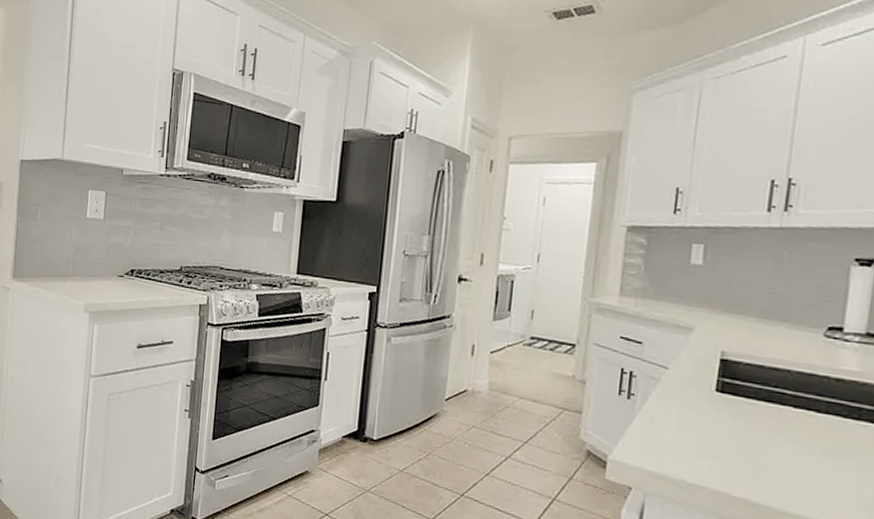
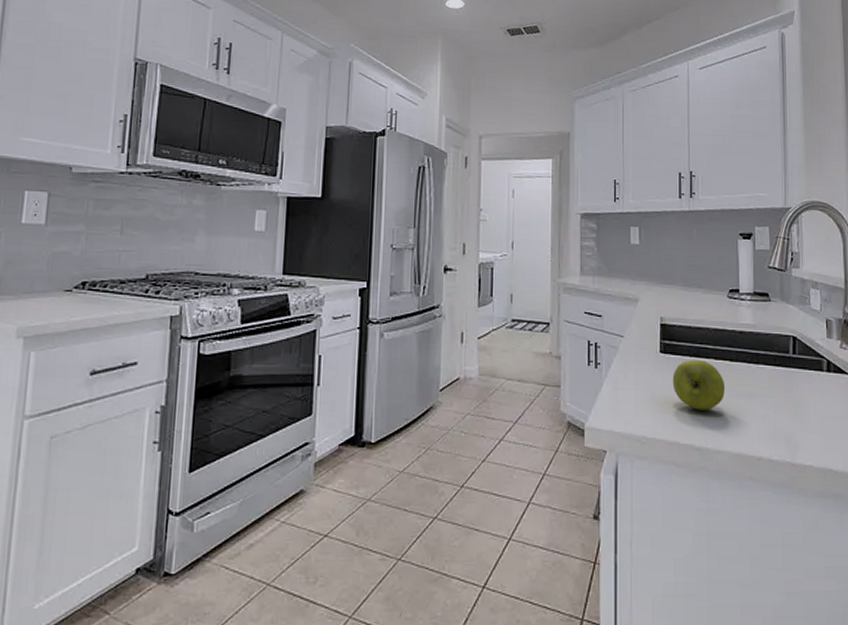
apple: none [728,403,805,464] -> present [672,359,726,410]

